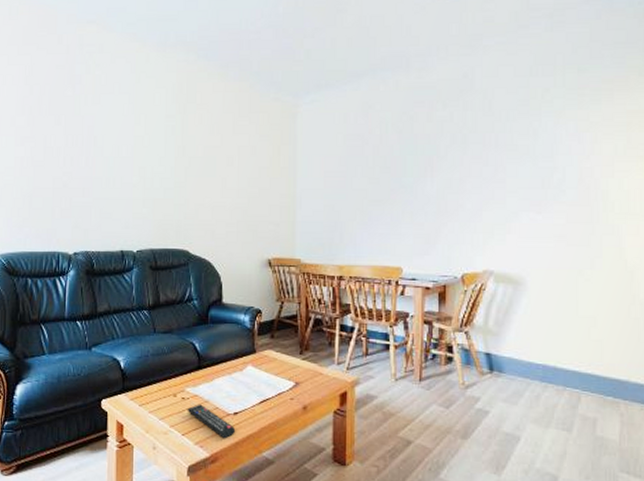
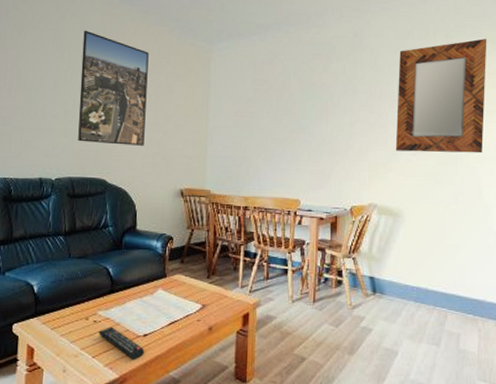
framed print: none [157,91,229,213] -> present [78,30,149,146]
home mirror: none [515,70,632,209] -> present [395,39,487,154]

